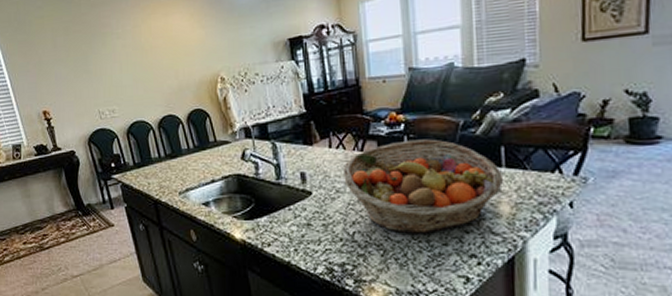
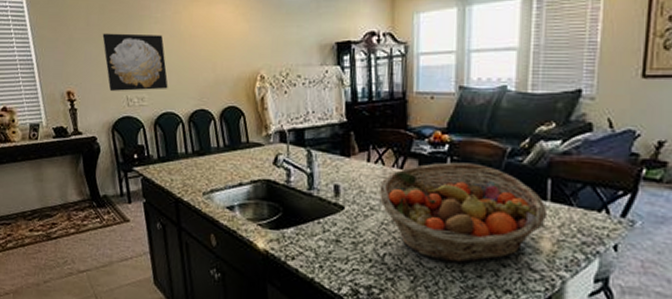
wall art: none [69,49,136,106] -> present [102,33,168,91]

